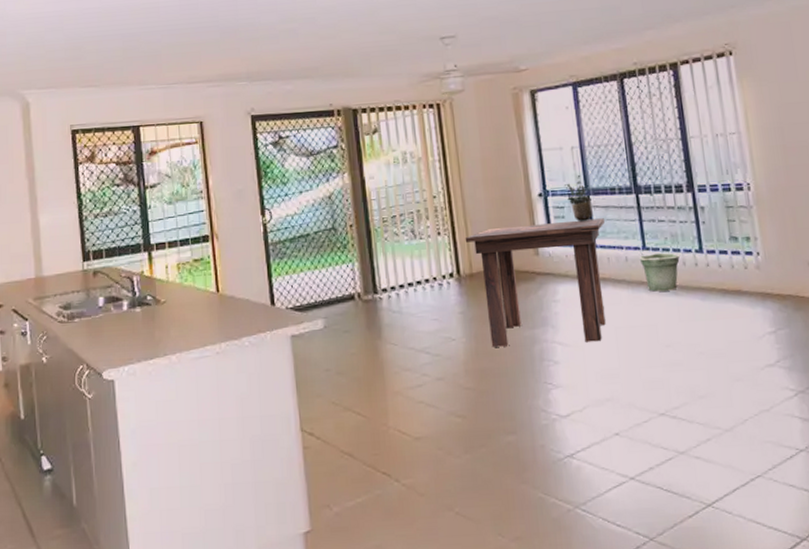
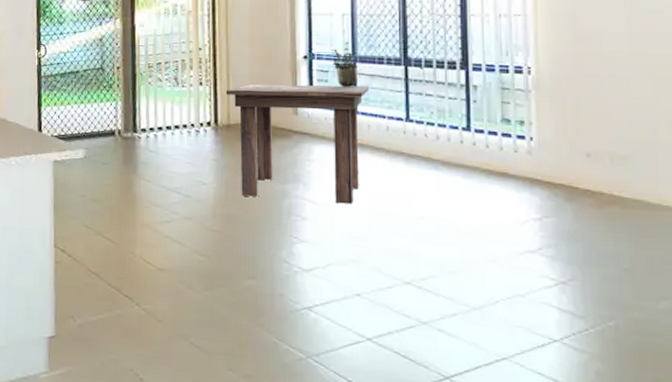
flower pot: present [639,253,681,292] -> none [401,126,446,164]

